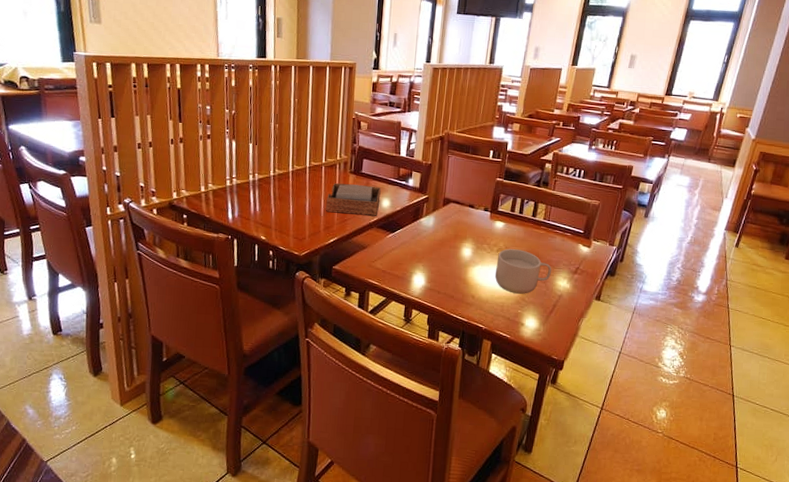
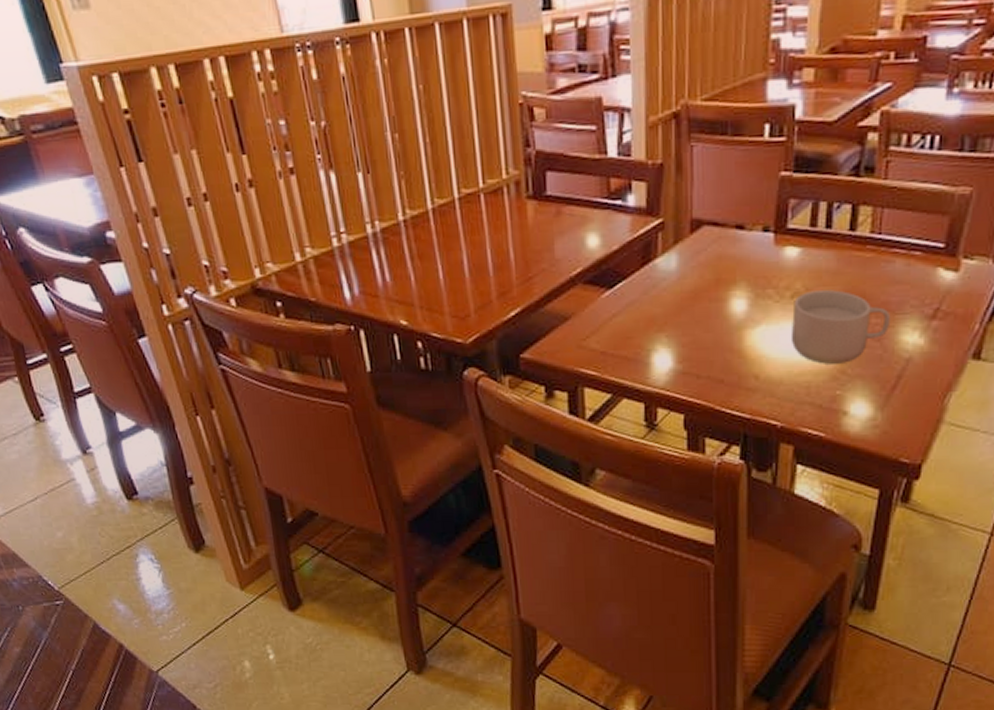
napkin holder: present [325,183,381,217] -> none [494,215,583,269]

